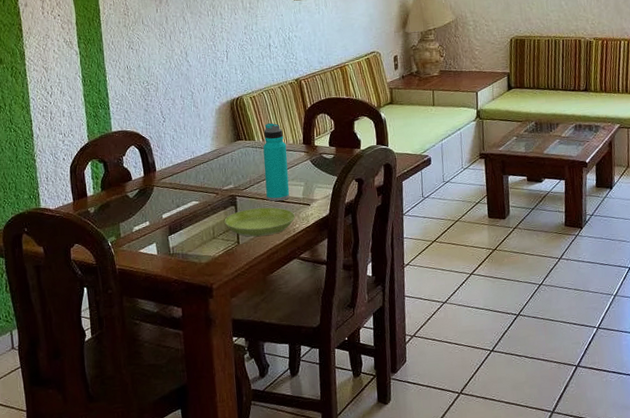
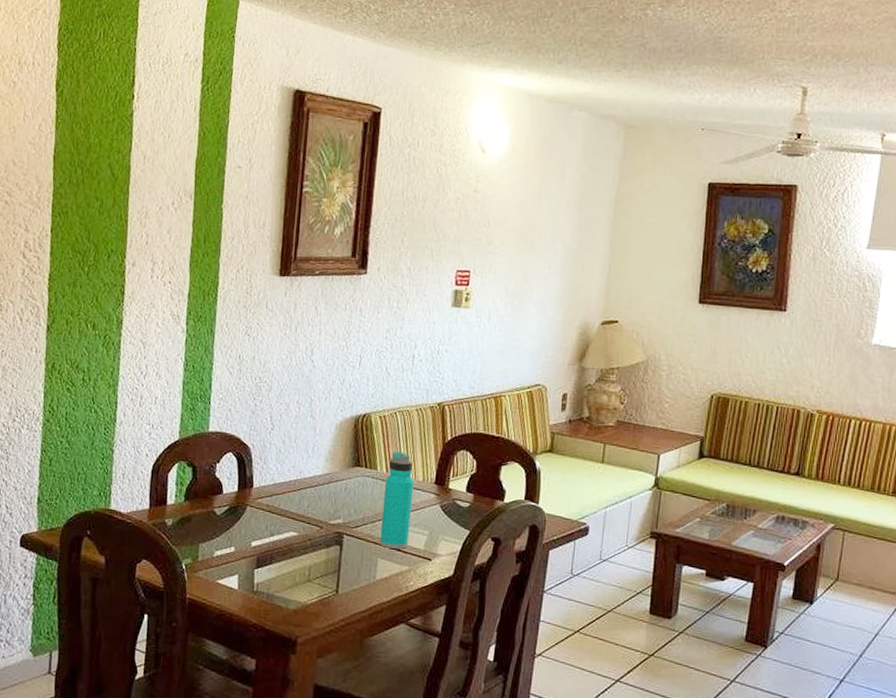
saucer: present [224,207,295,237] -> none [324,552,411,589]

